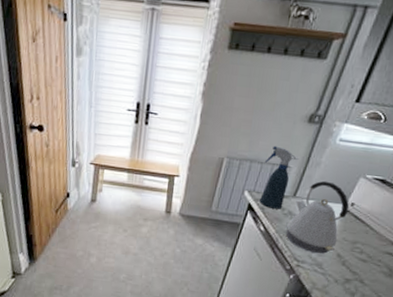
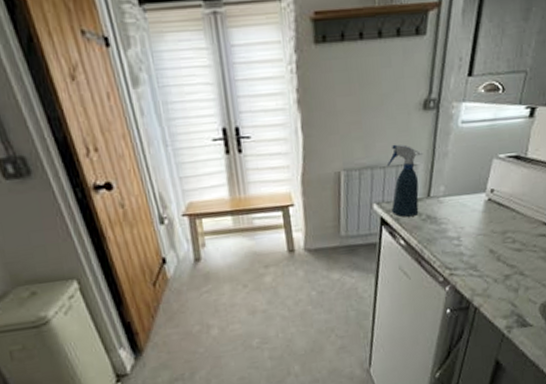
kettle: present [286,180,349,254] -> none [427,171,490,256]

